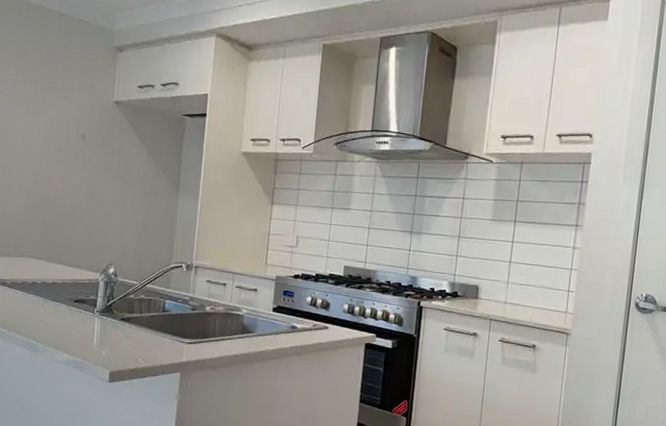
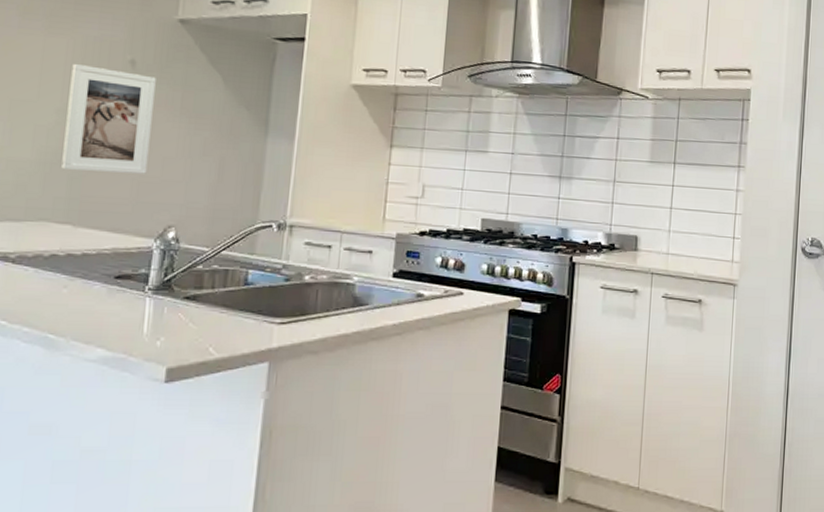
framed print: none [38,138,100,223] -> present [61,64,156,174]

